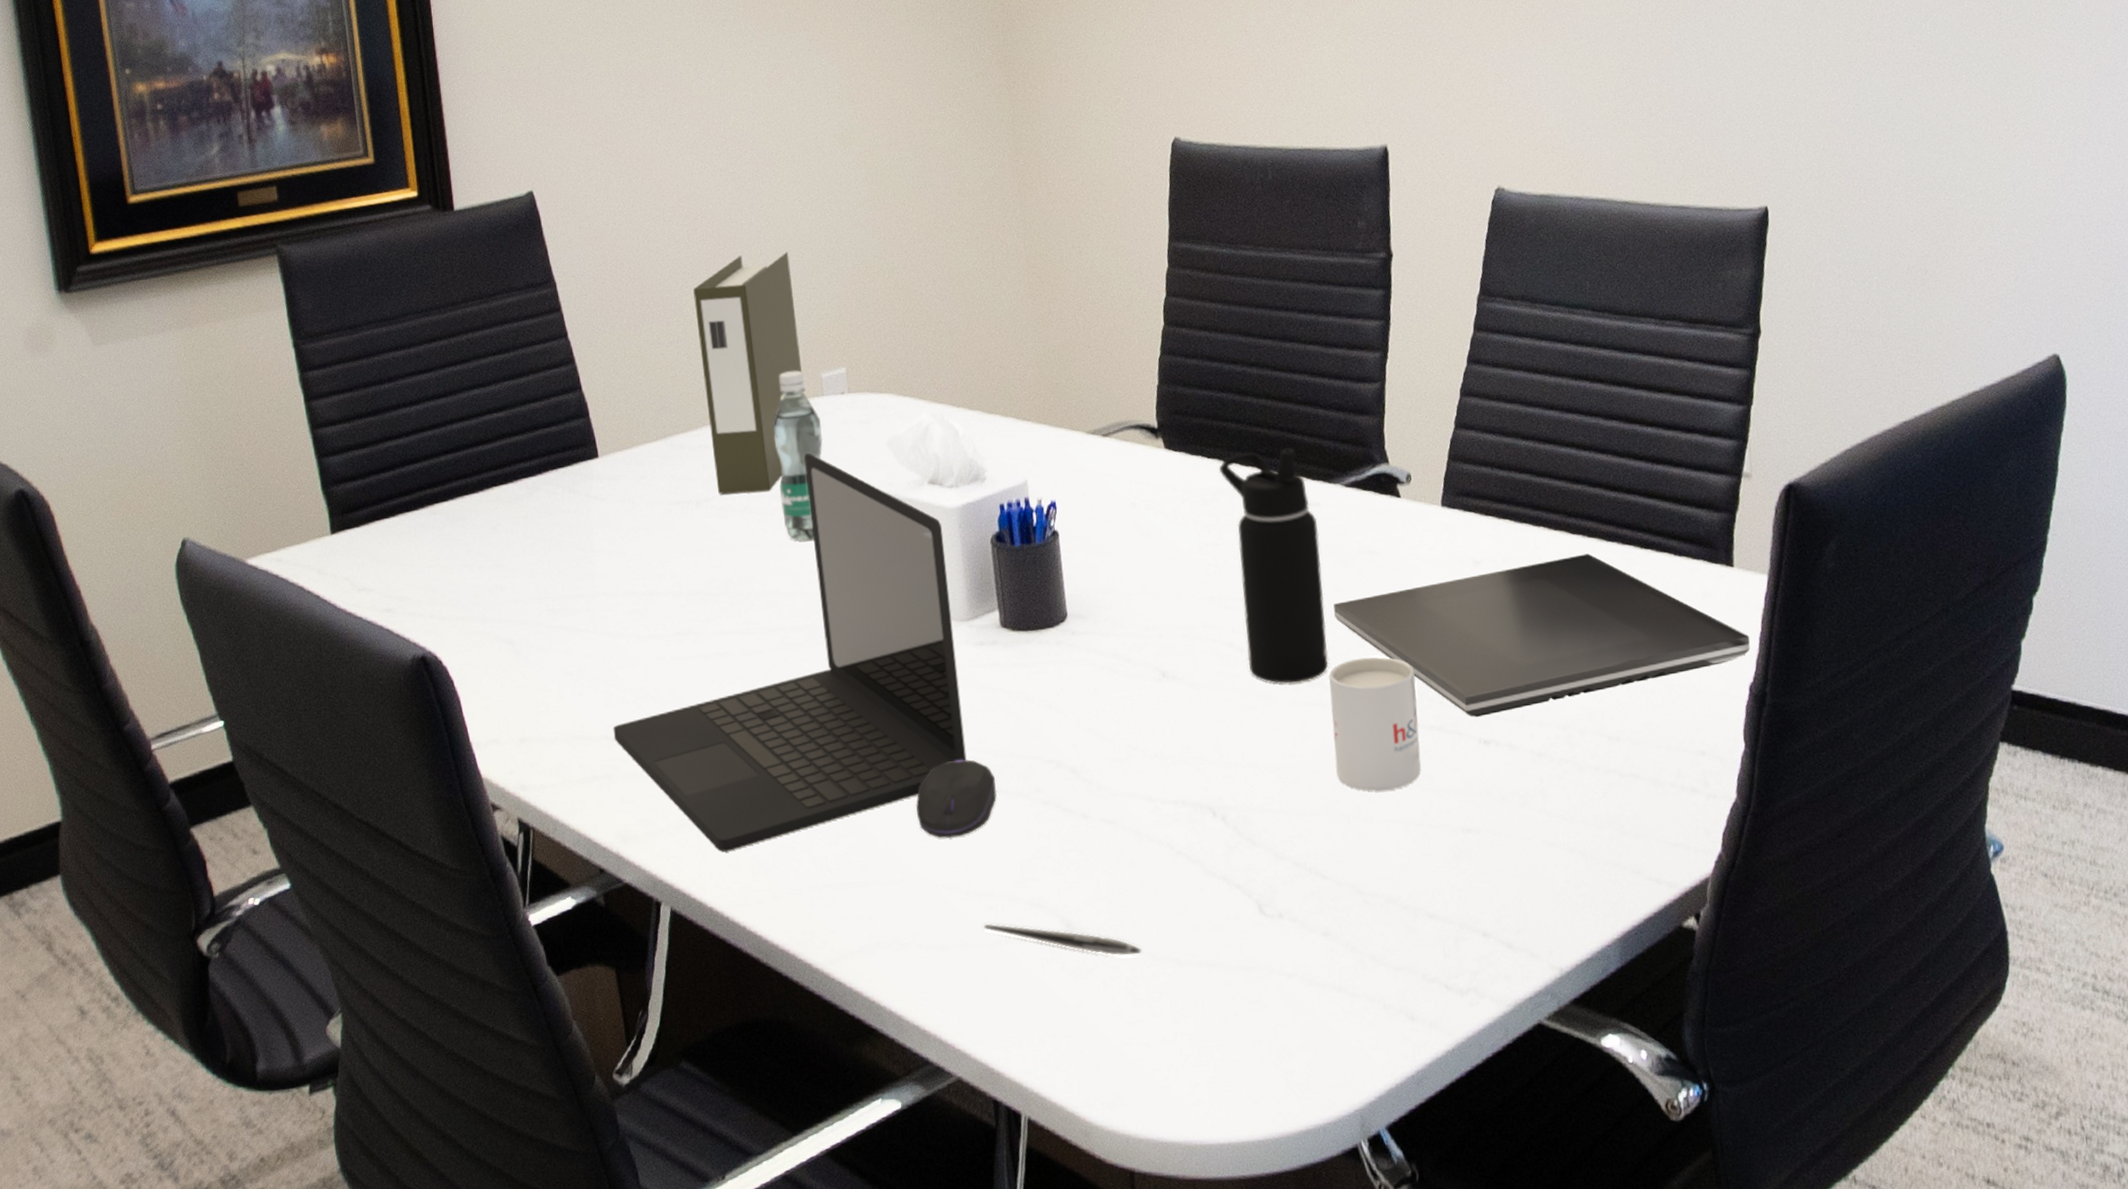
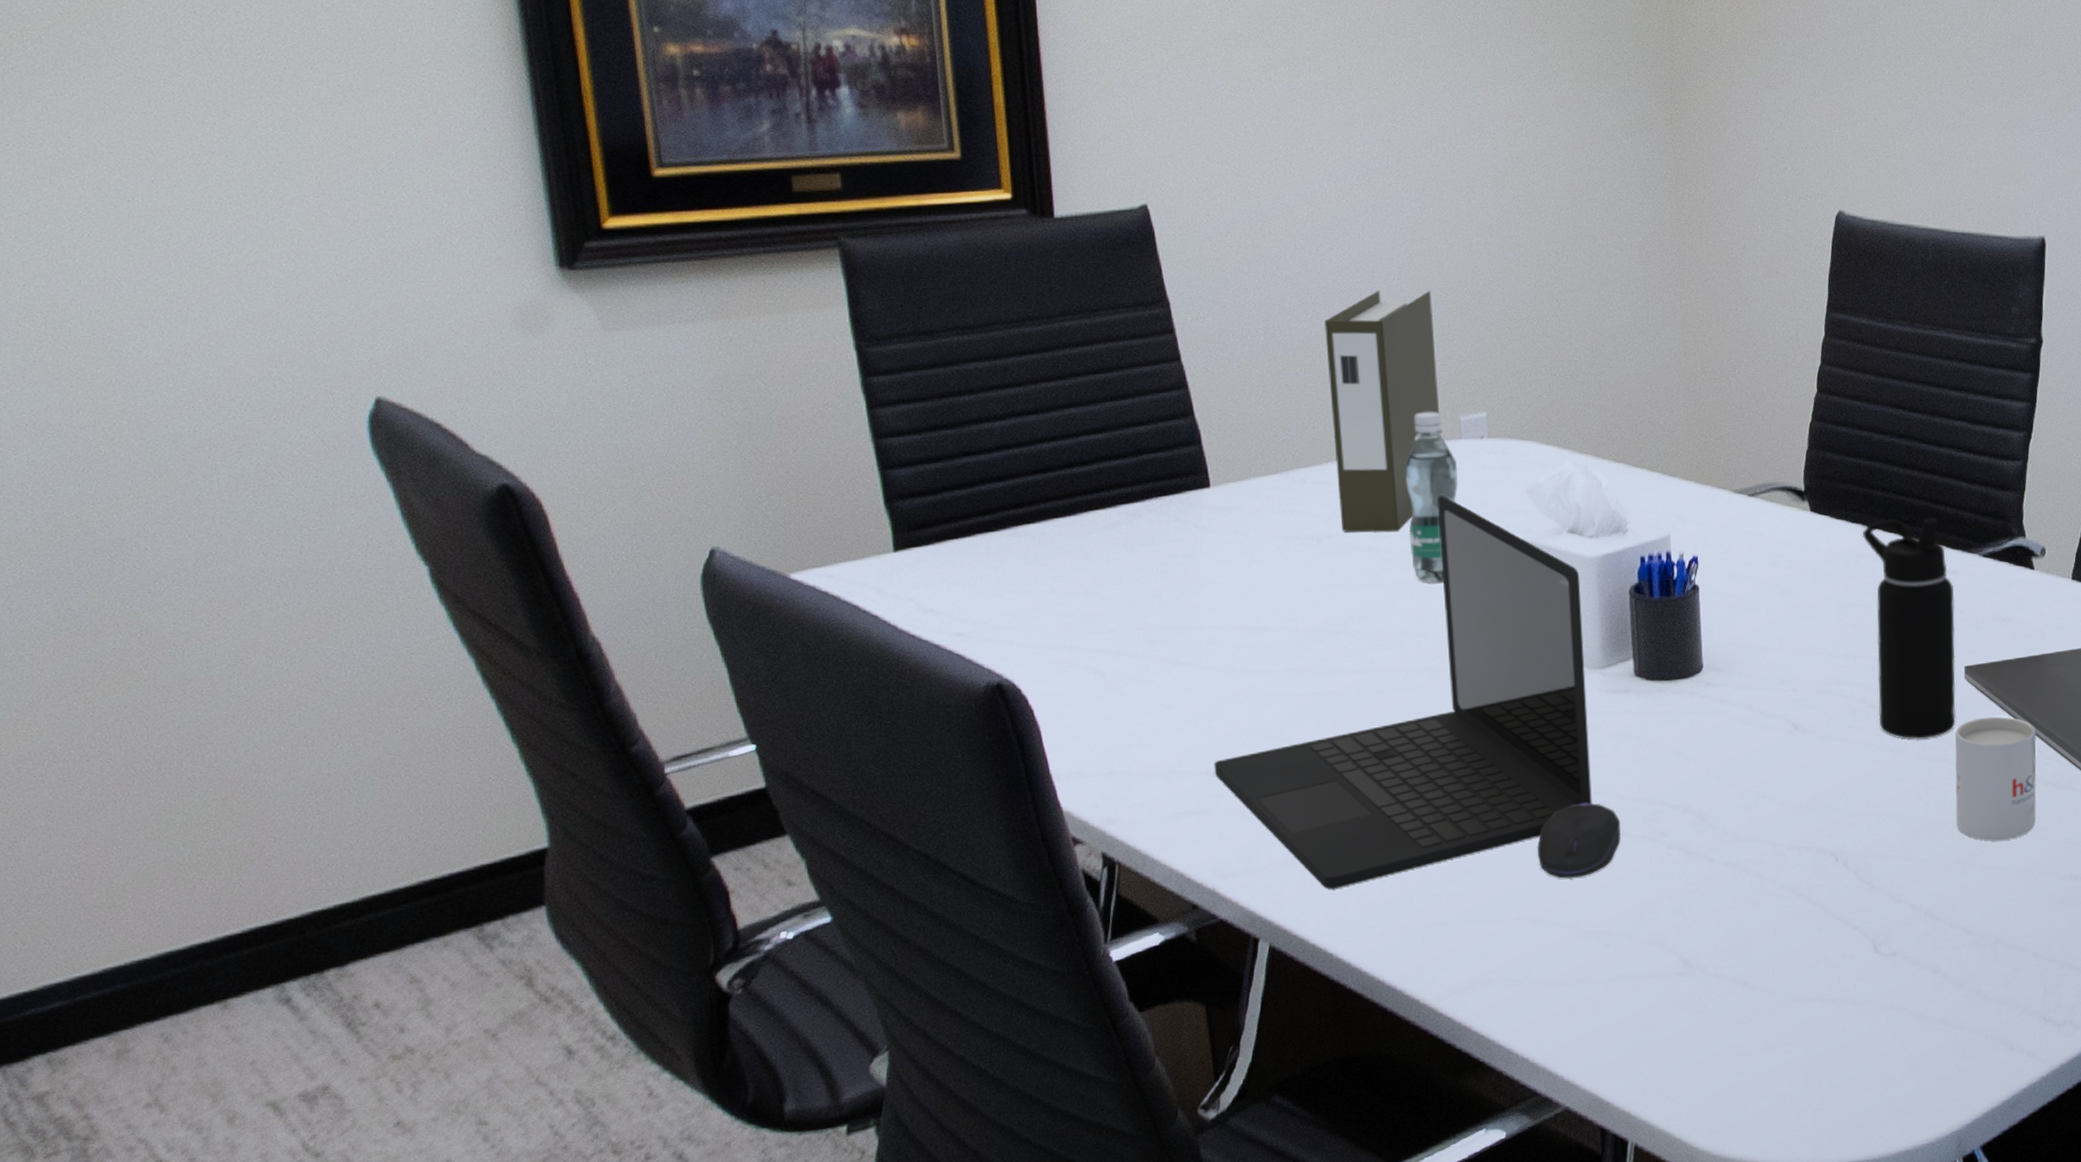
pen: present [983,923,1142,956] -> none [1600,961,1757,992]

